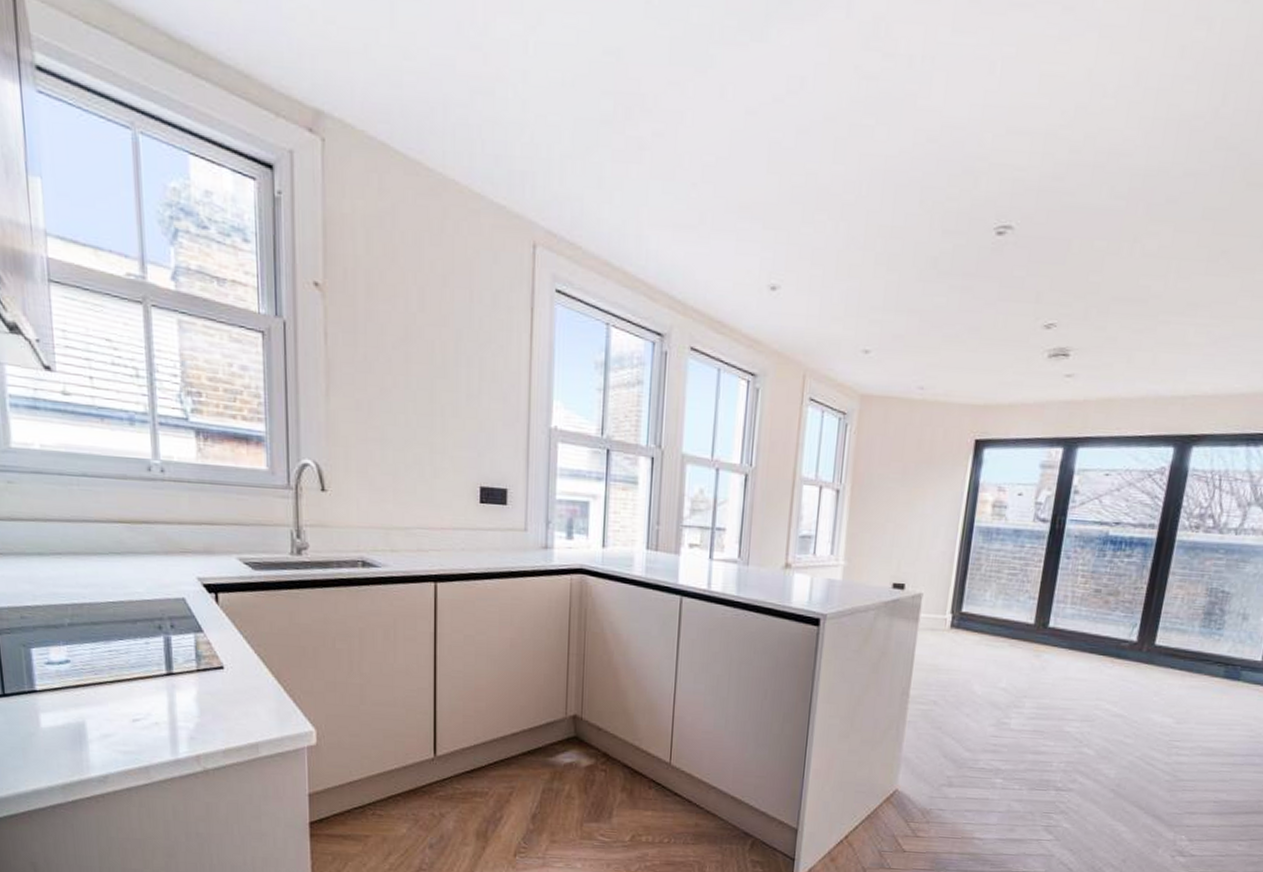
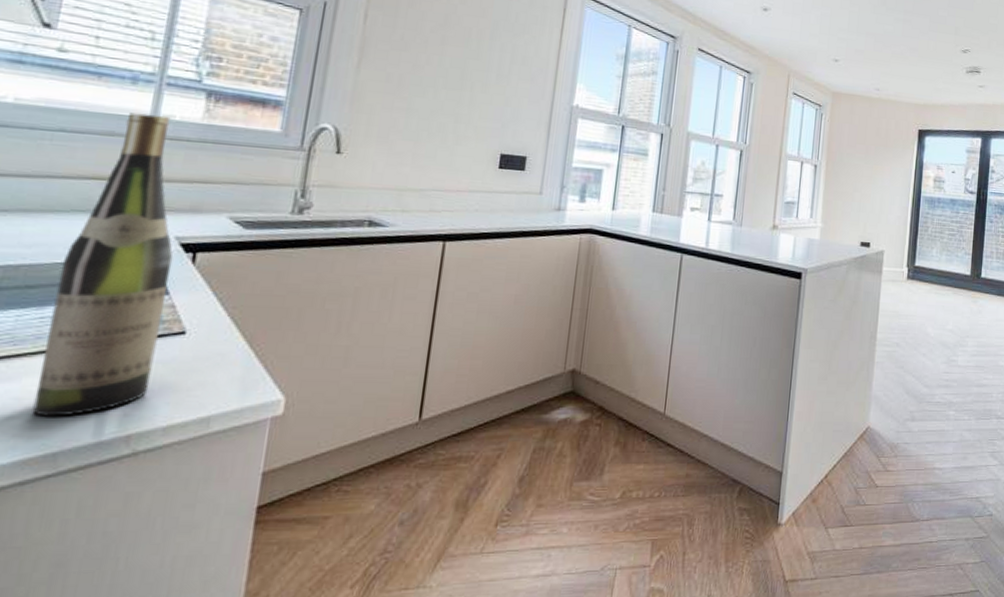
wine bottle: none [113,455,205,737] -> present [32,112,174,417]

